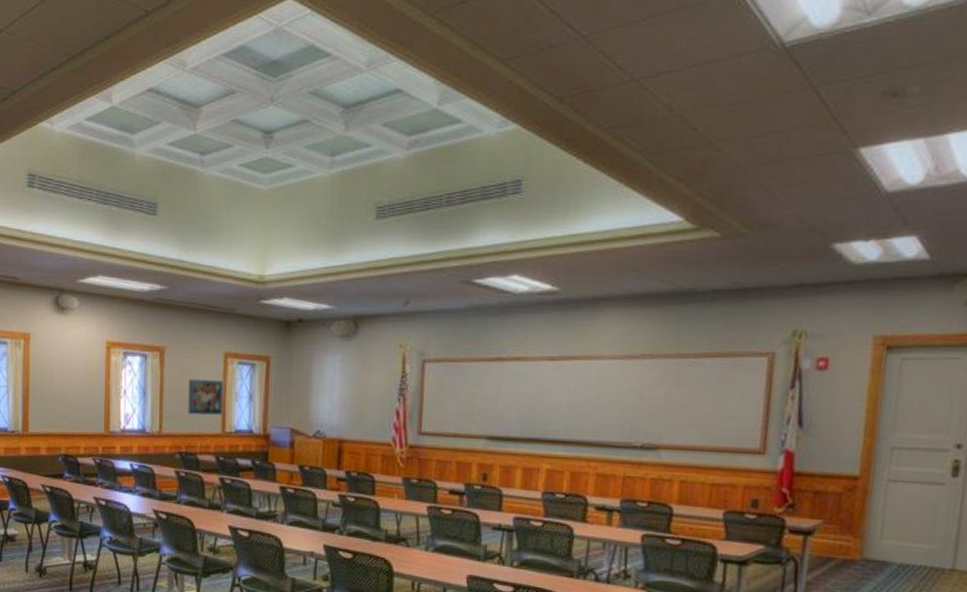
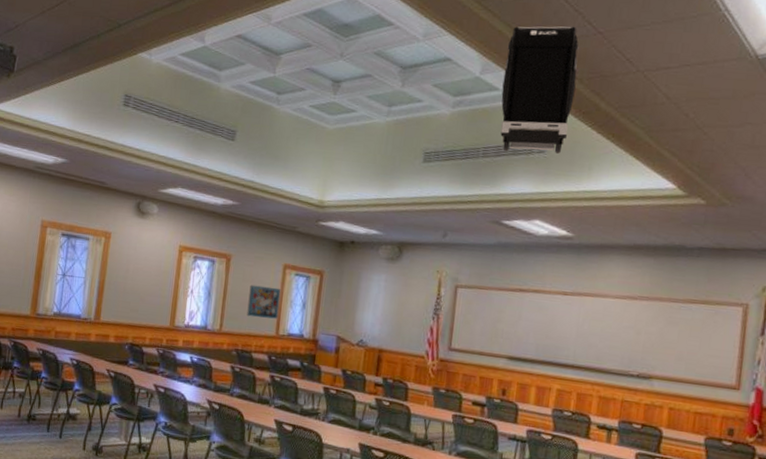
luggage: none [465,32,558,197] -> present [500,26,579,154]

